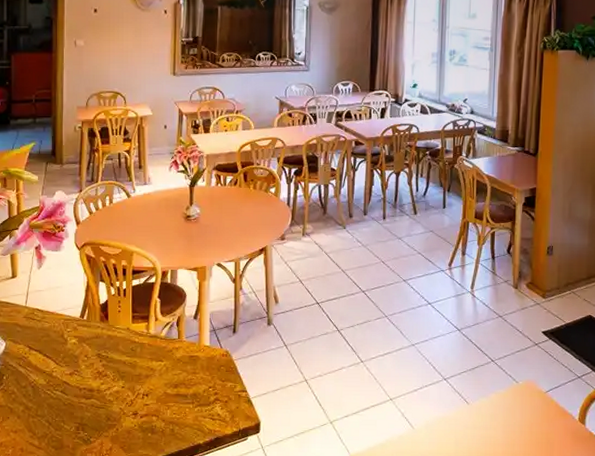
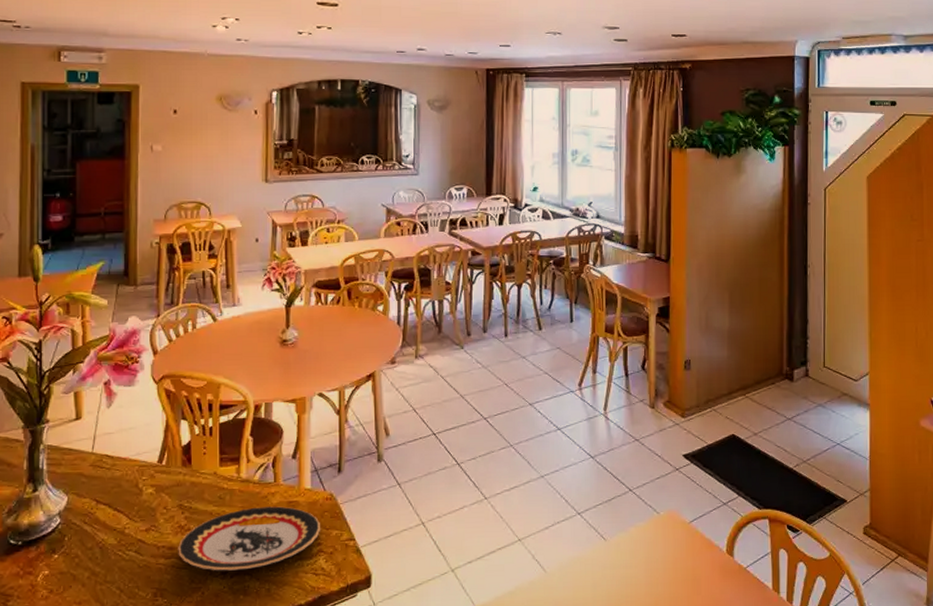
plate: none [97,359,218,412] -> present [178,506,321,571]

